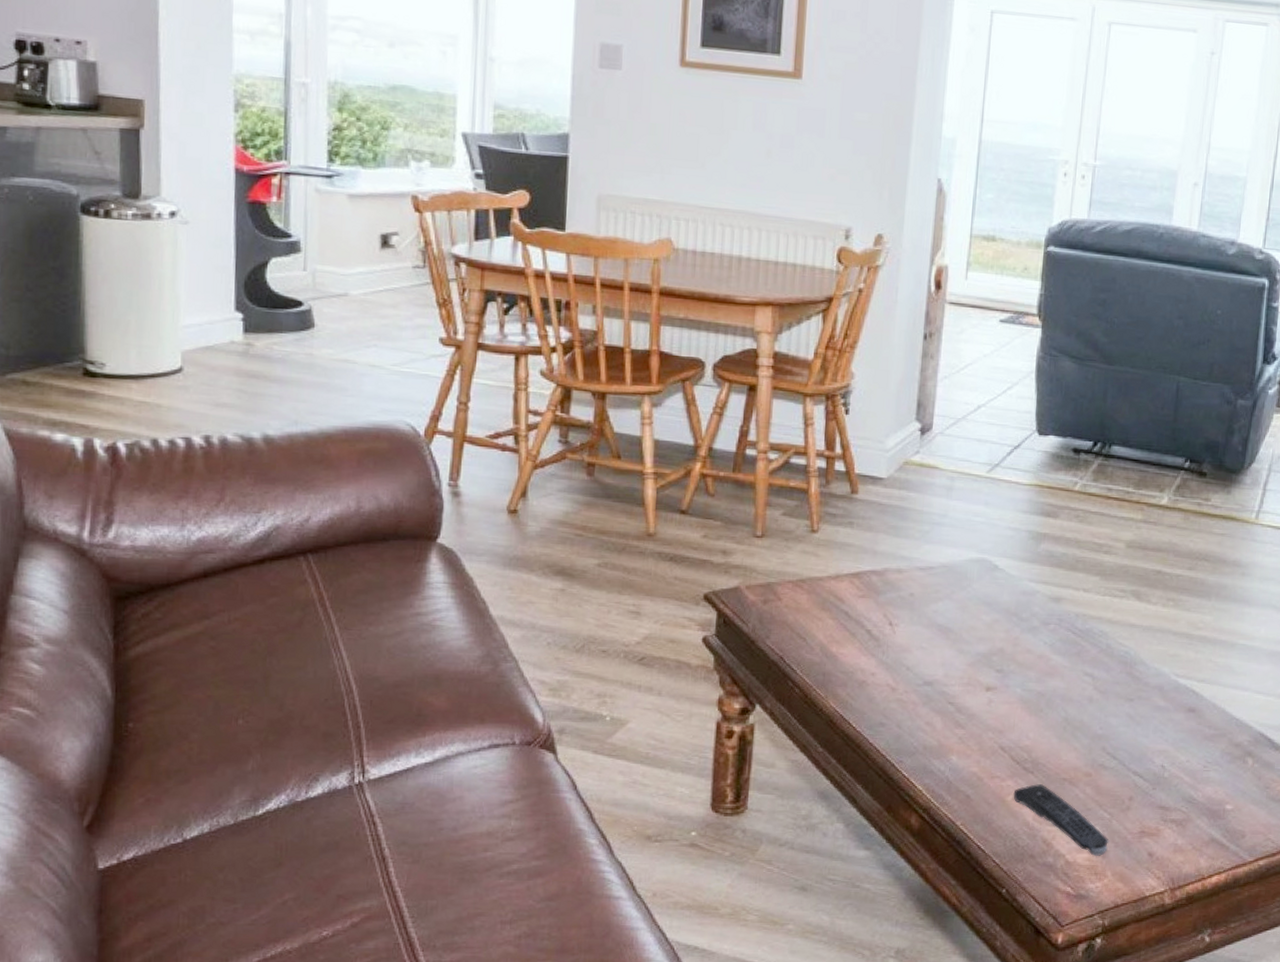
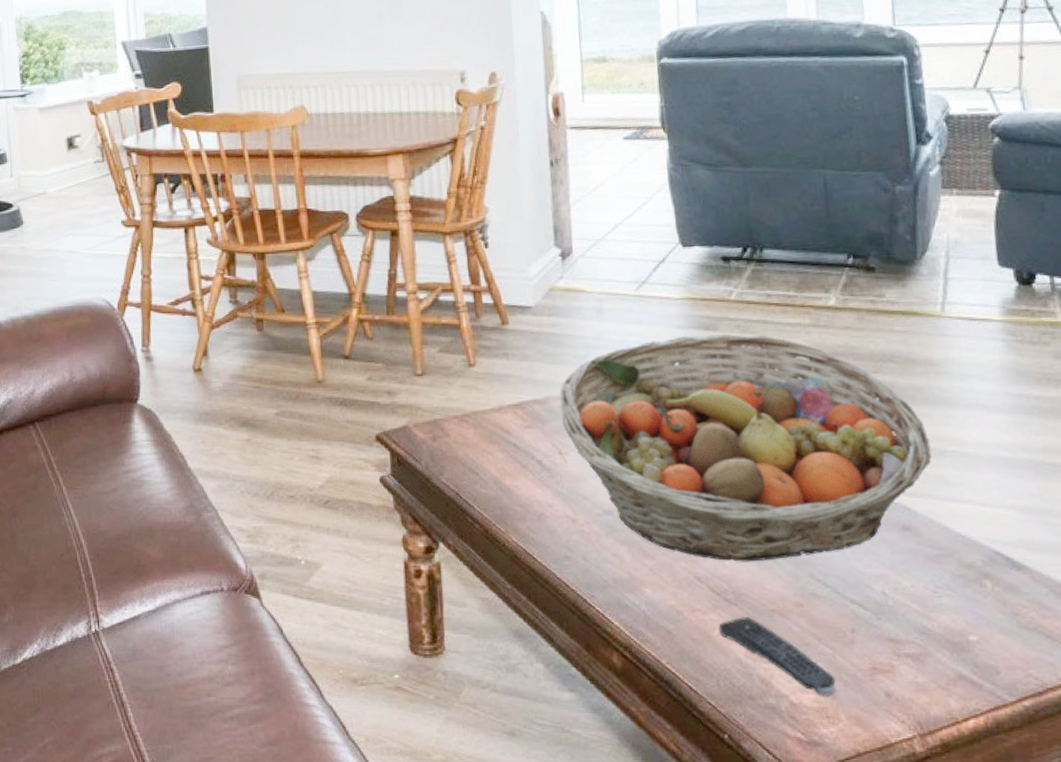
fruit basket: none [896,521,1225,735] -> present [560,333,932,562]

